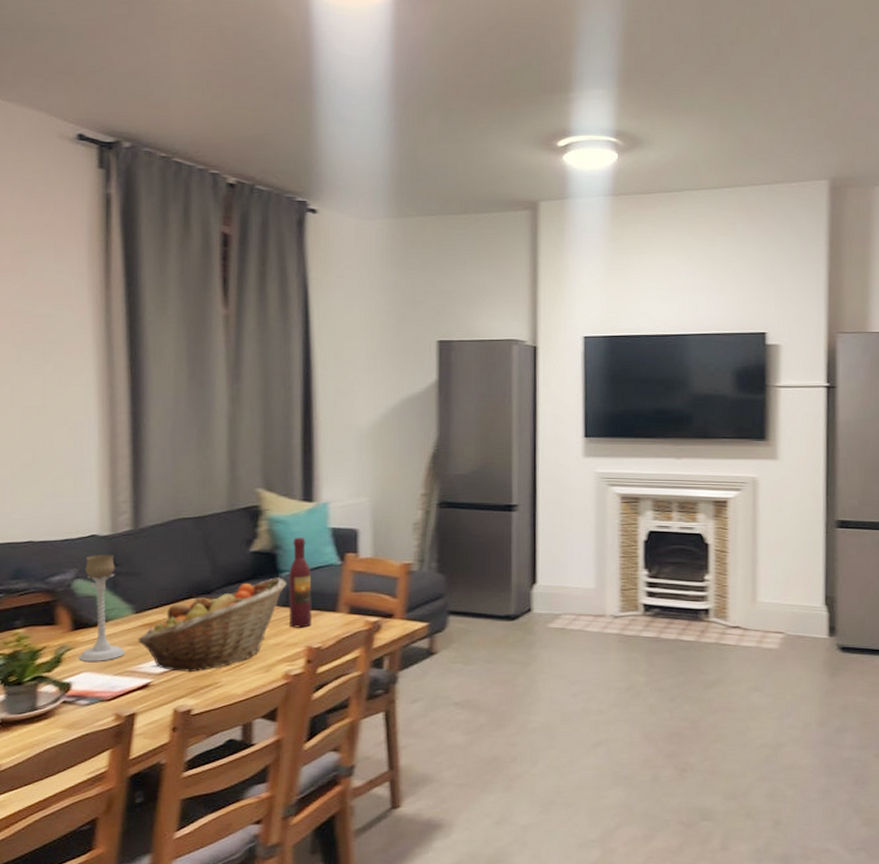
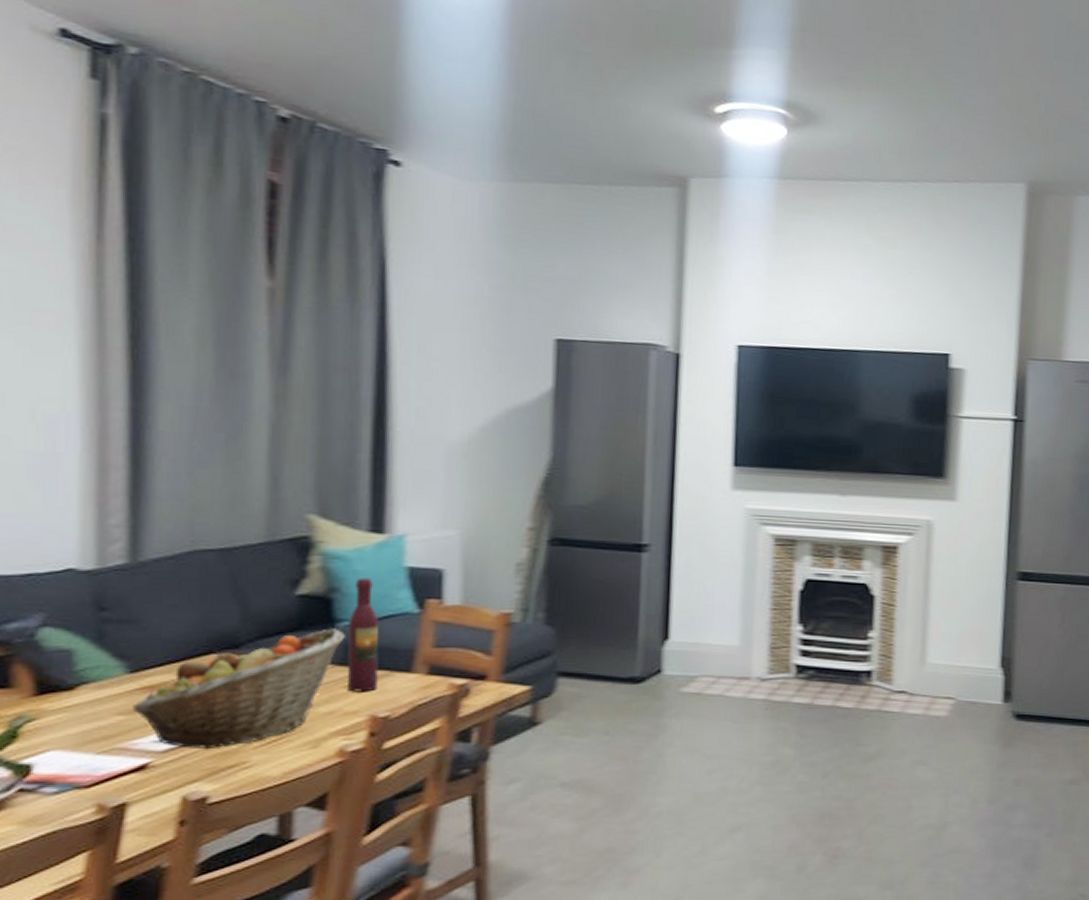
candle holder: present [79,554,125,661] -> none [45,594,113,736]

